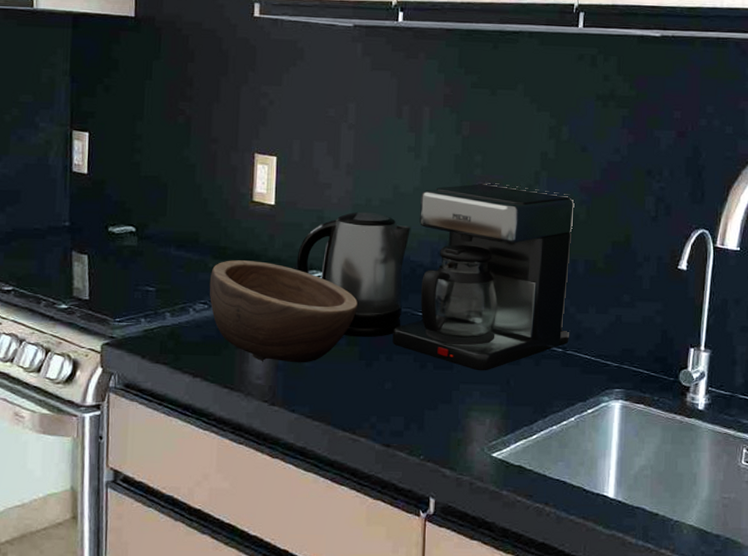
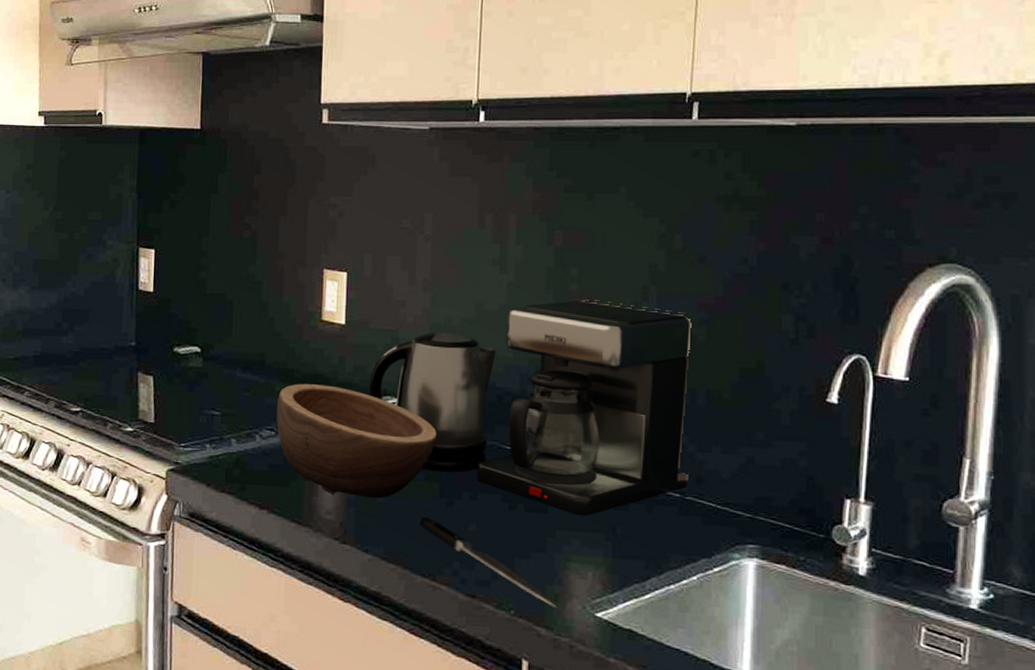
kitchen knife: none [341,377,460,452] -> present [420,516,557,608]

